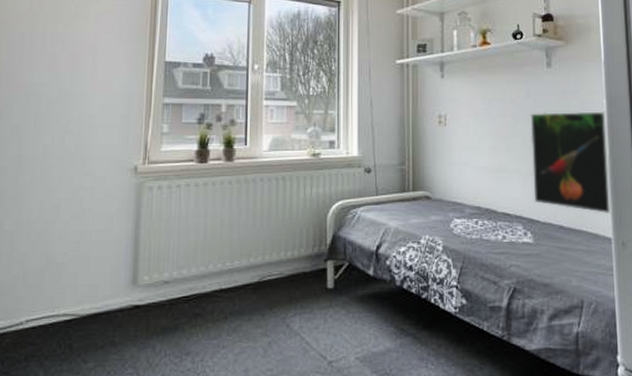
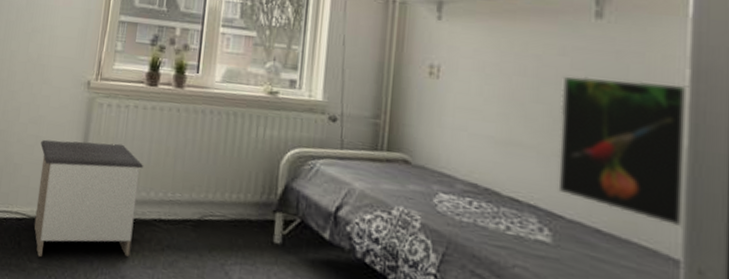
nightstand: none [86,224,201,356] -> present [34,139,144,257]

